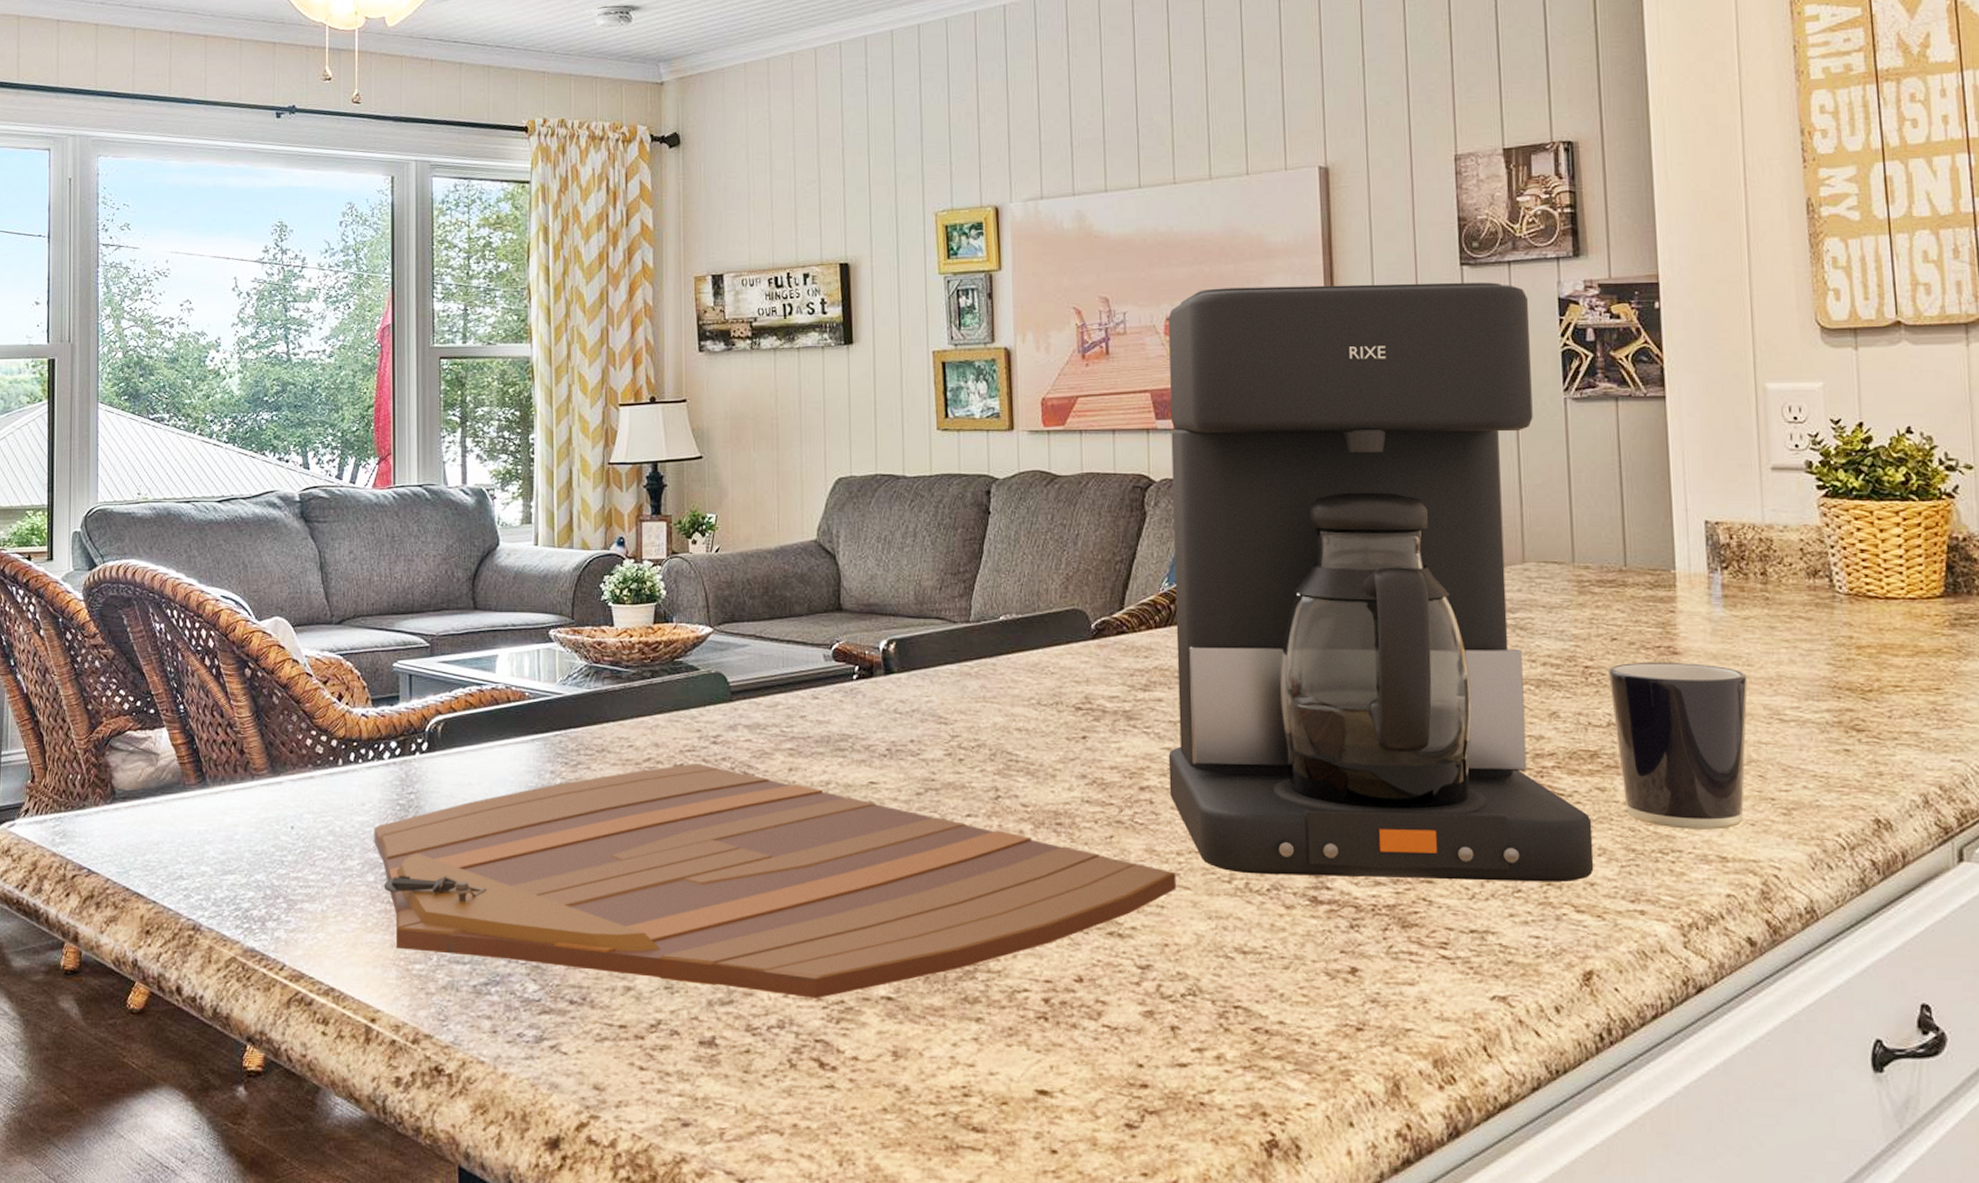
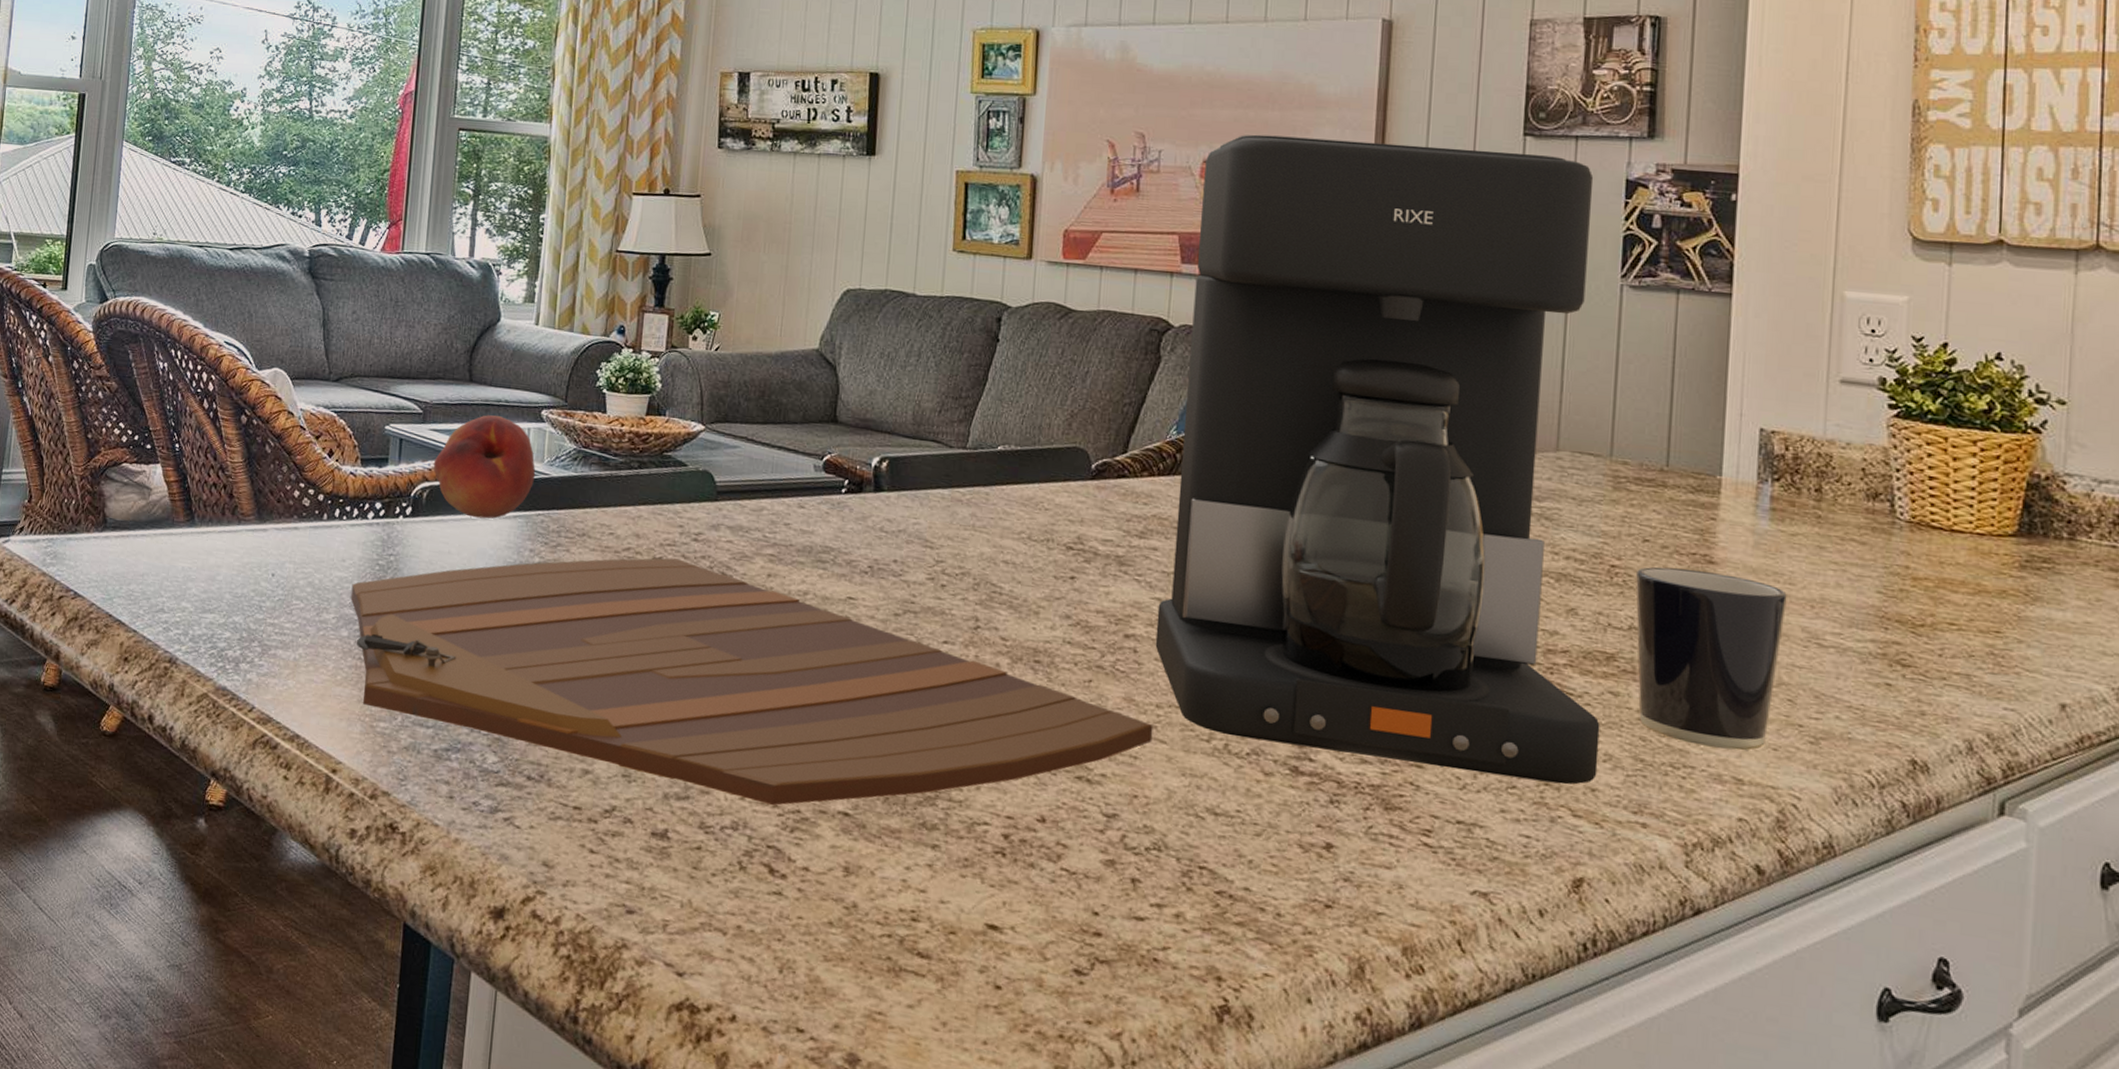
fruit: none [445,641,549,746] -> present [433,415,536,519]

